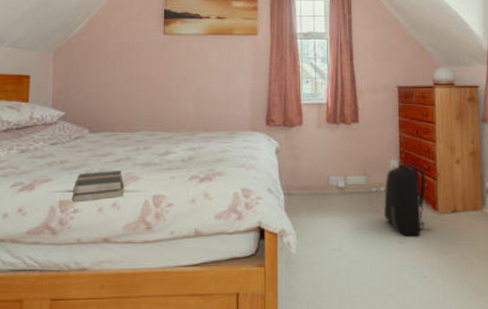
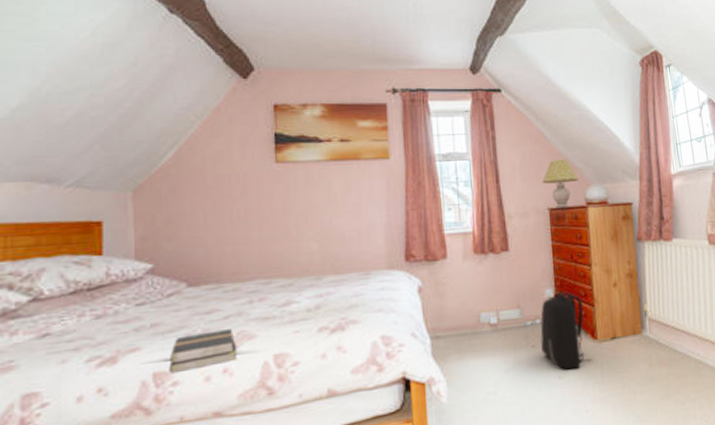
table lamp: none [392,42,428,88] -> present [541,159,579,210]

